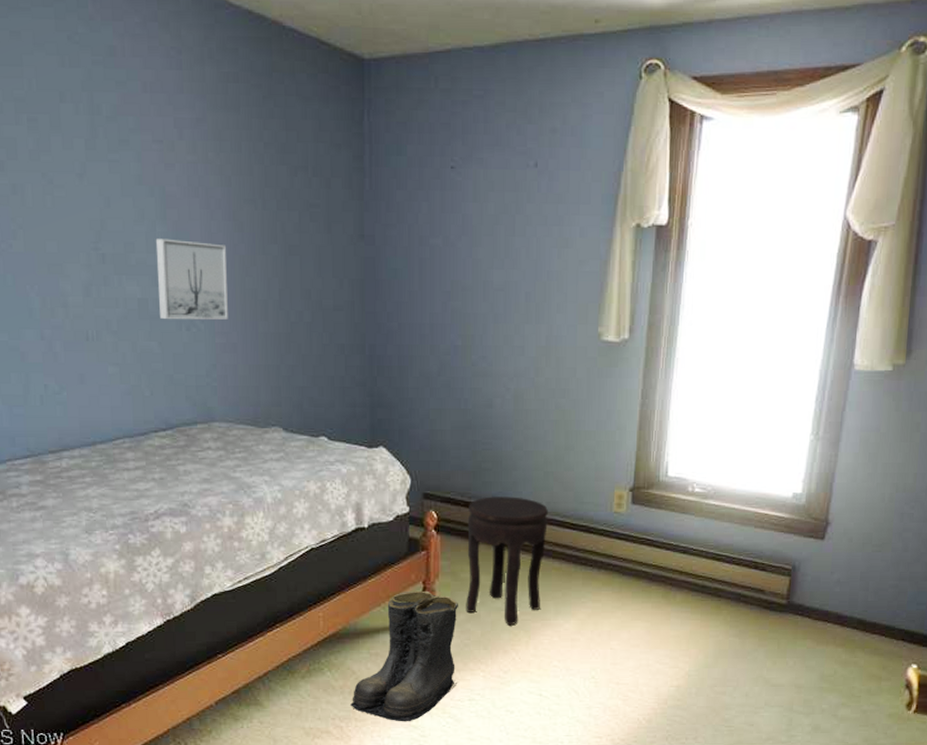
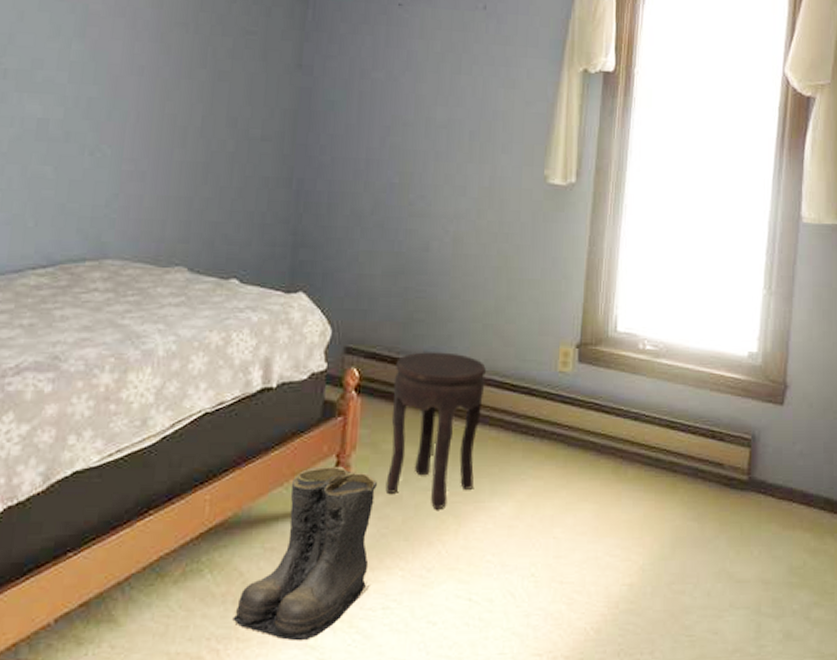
wall art: present [155,238,228,320] -> none [60,56,149,145]

